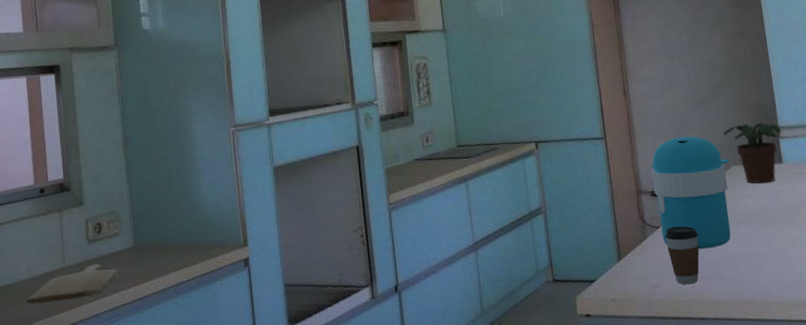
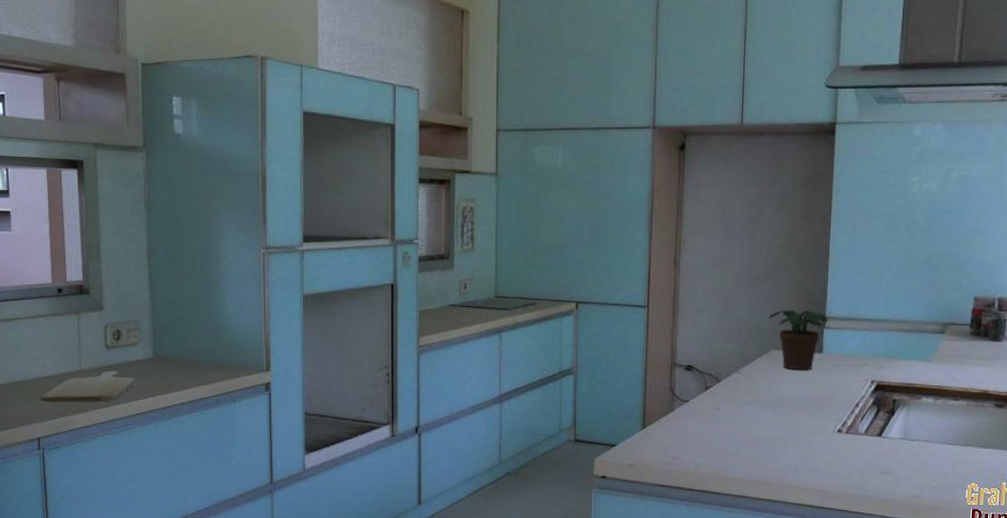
coffee maker: present [651,136,731,250] -> none [688,315,770,428]
coffee cup: present [664,226,700,285] -> none [692,402,726,460]

